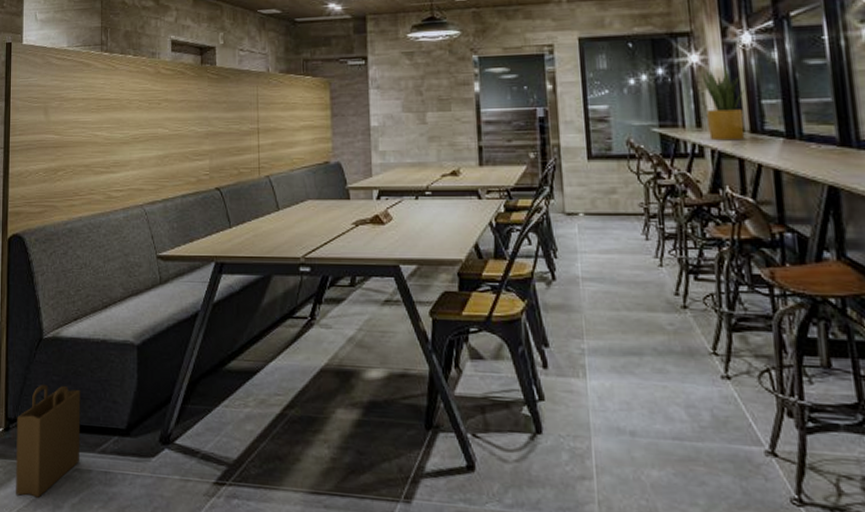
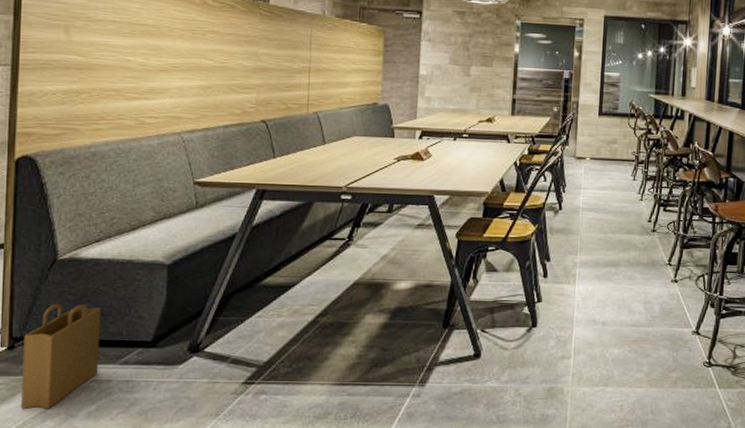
planter: present [700,67,746,141] -> none [689,51,720,109]

